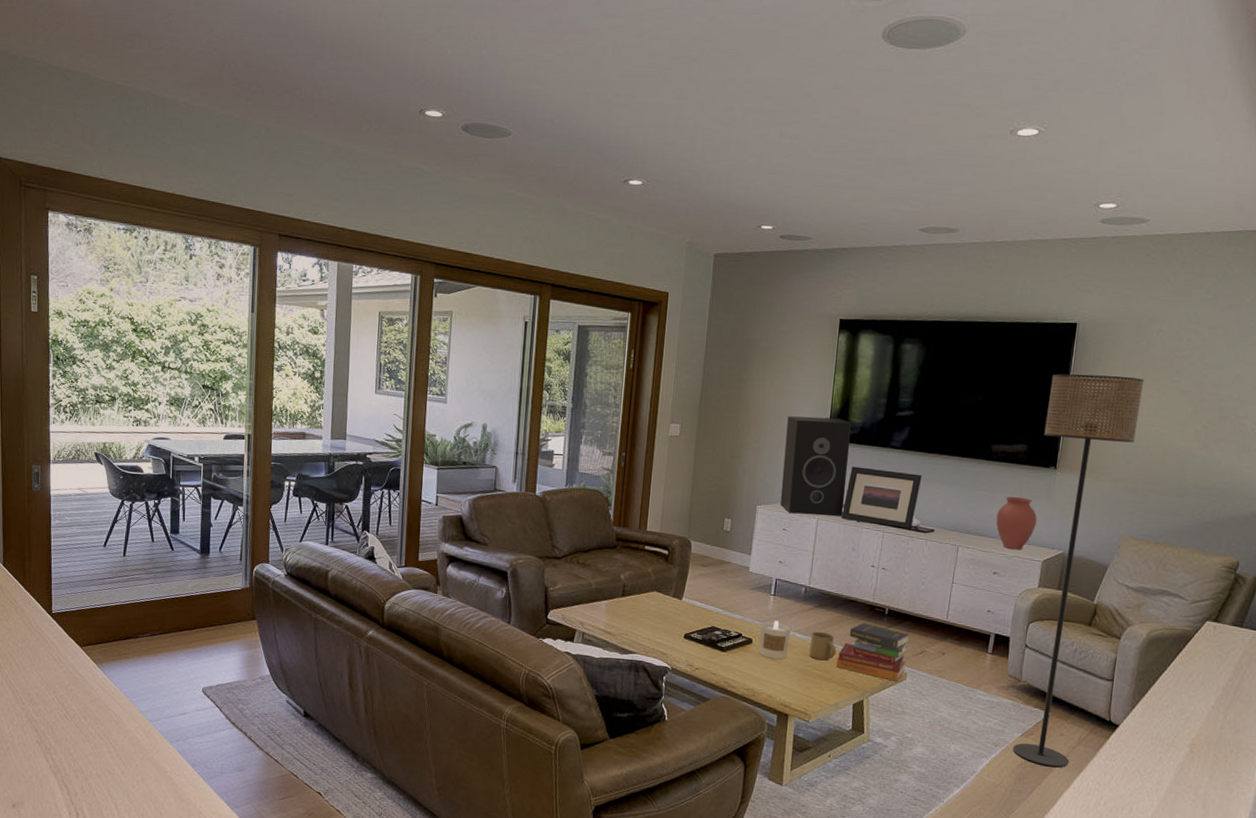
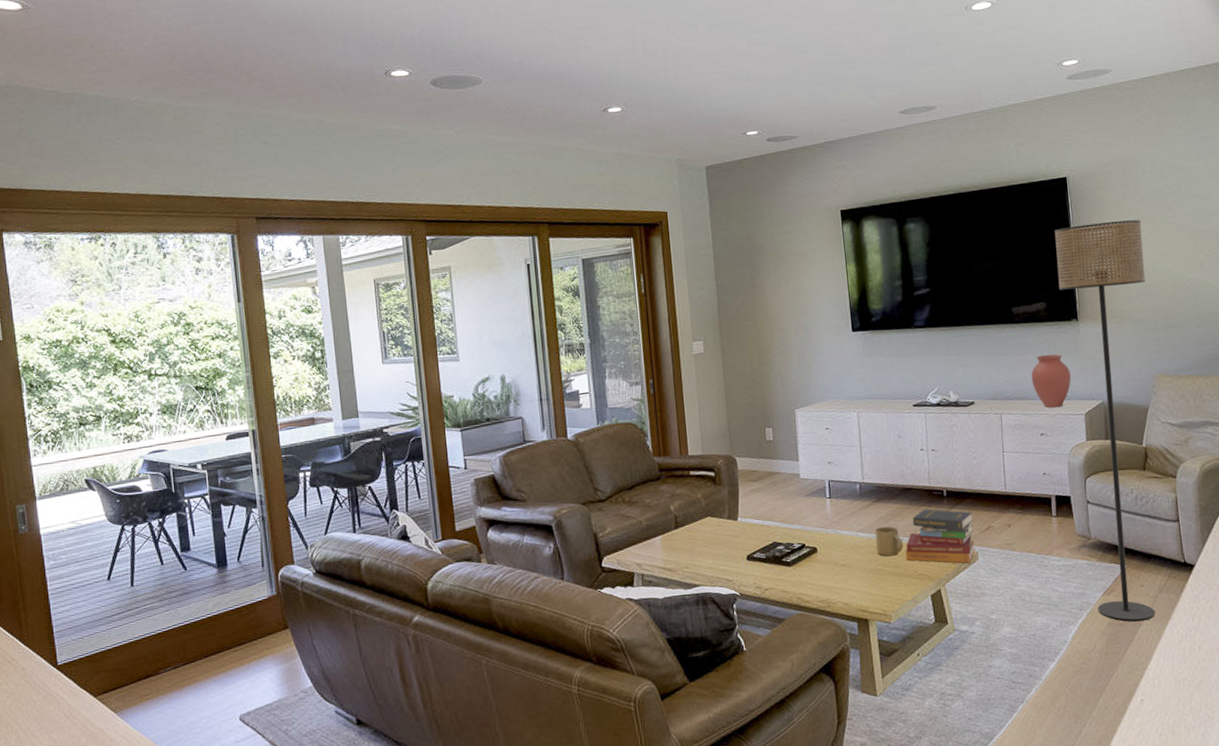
candle: present [758,620,791,660] -> none [822,523,856,565]
speaker: present [780,416,851,516] -> none [808,307,882,411]
picture frame: present [842,466,922,530] -> none [880,349,952,408]

